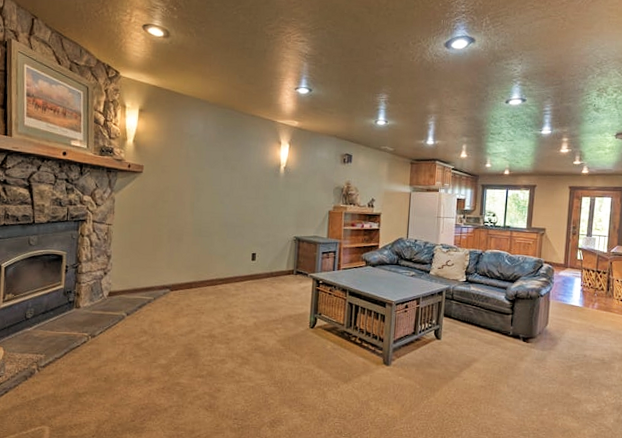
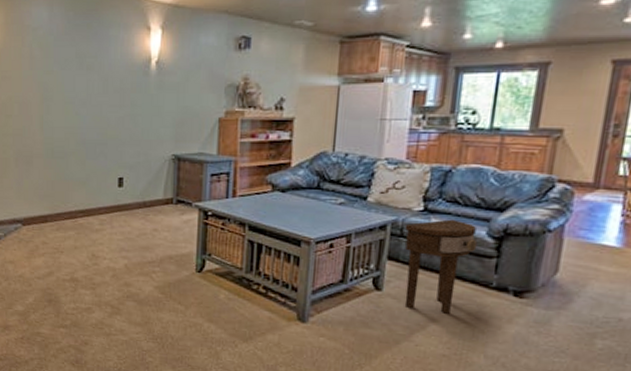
side table: none [455,287,500,355] -> present [404,219,478,314]

